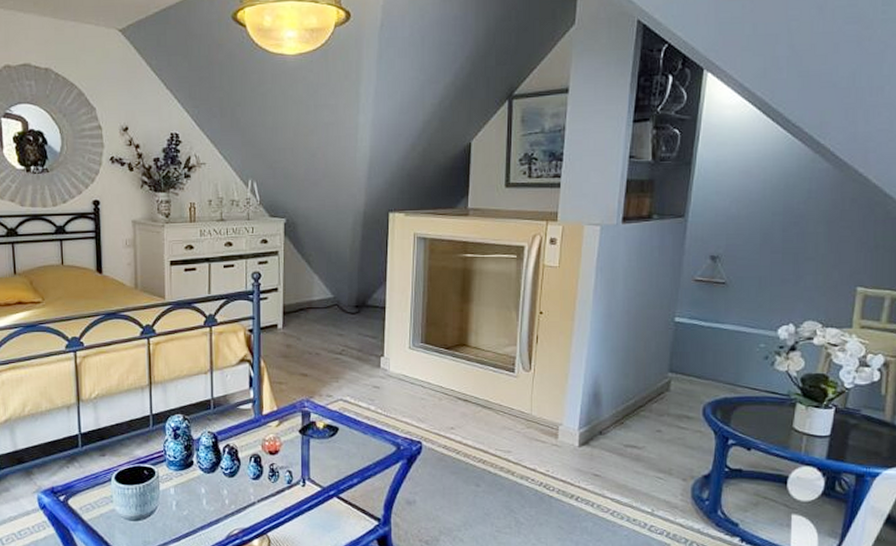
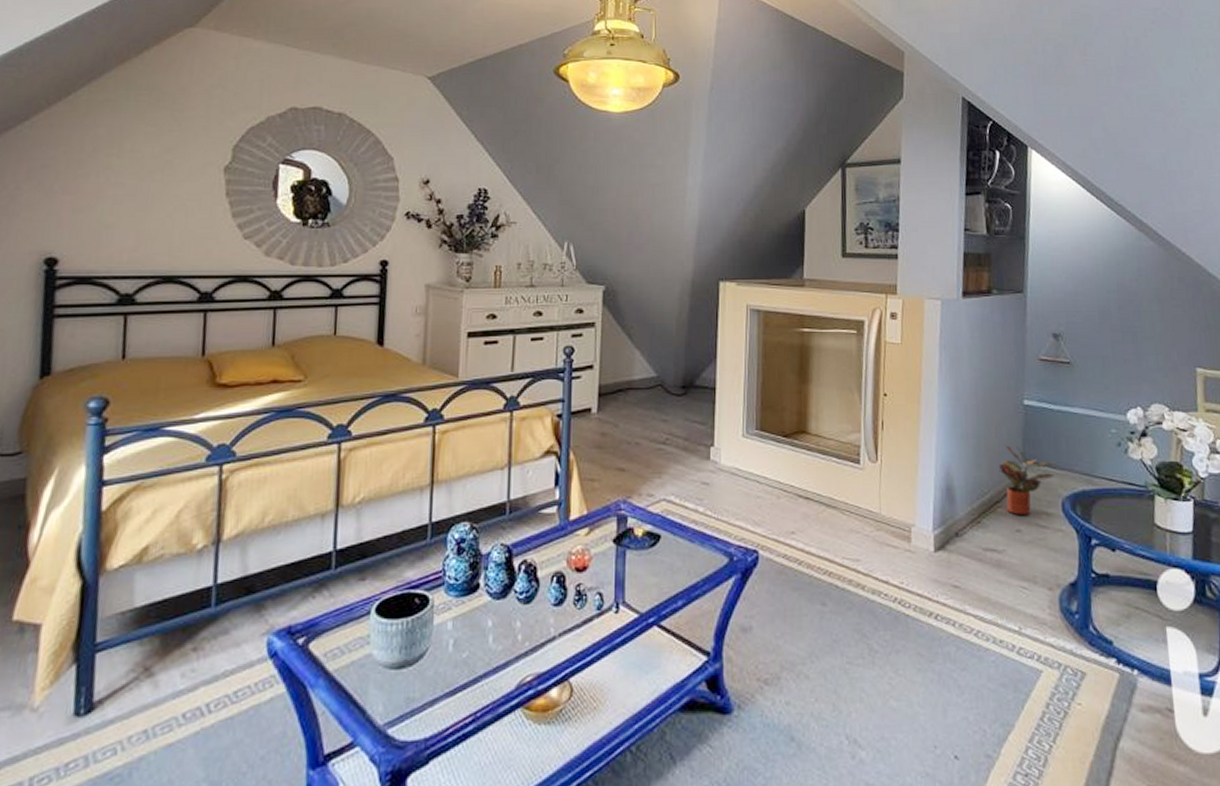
potted plant: none [644,357,702,419] -> present [998,445,1057,516]

